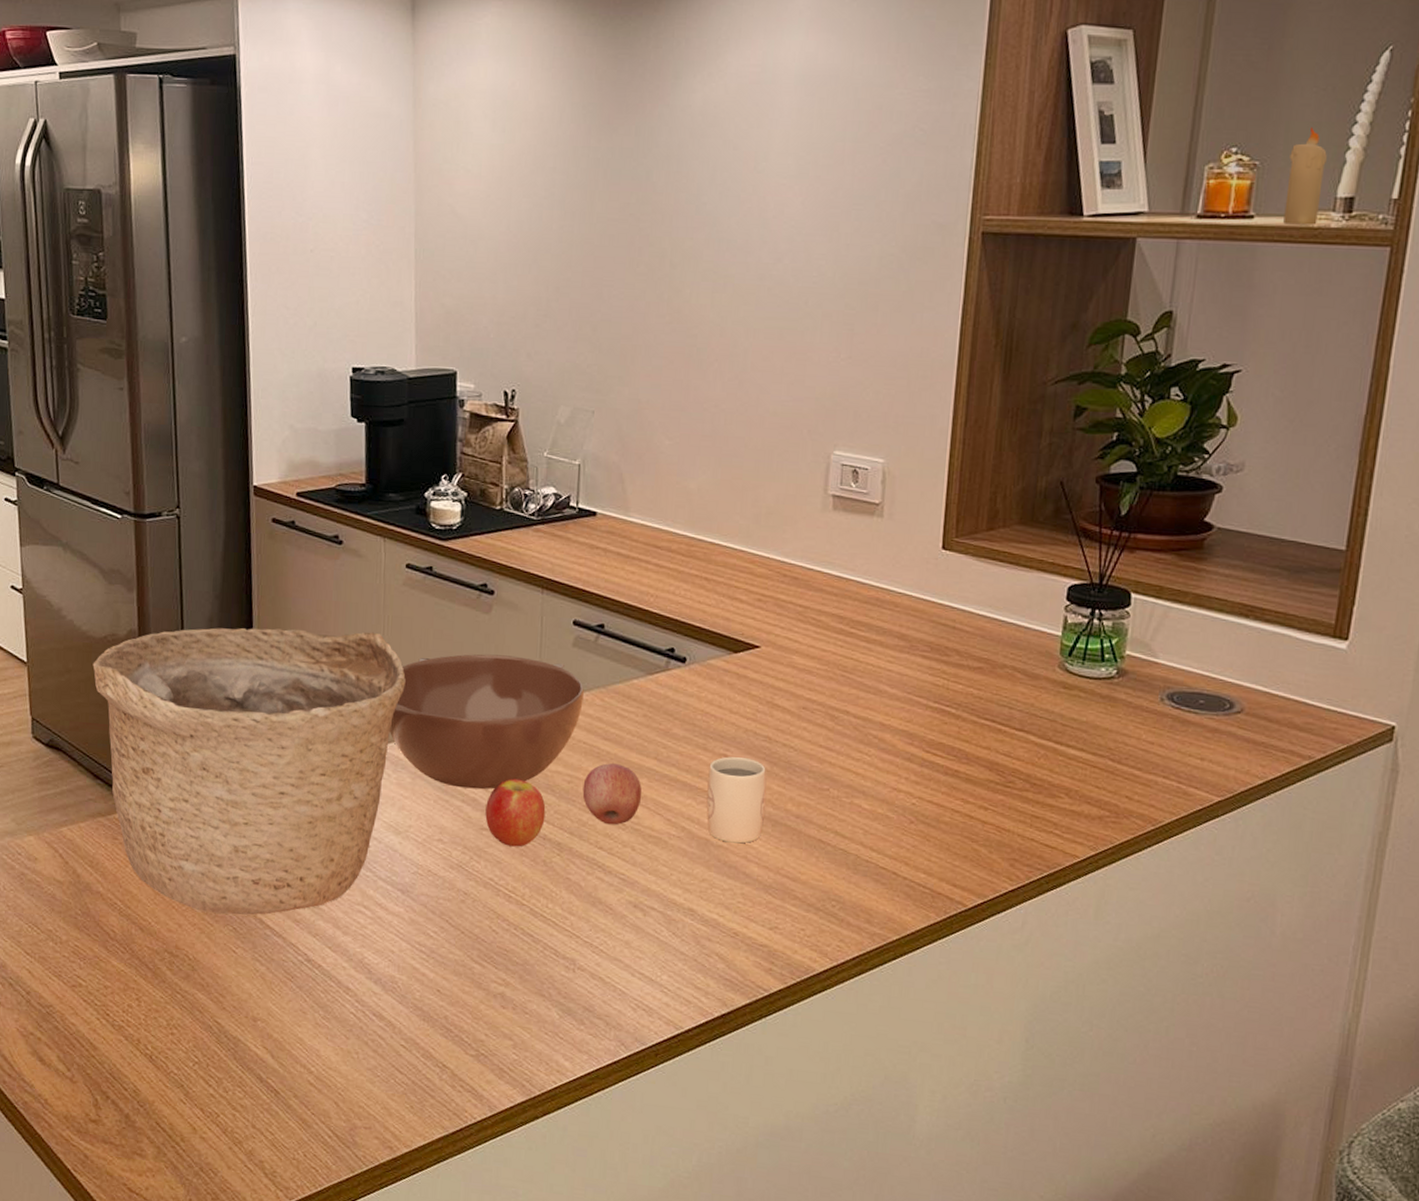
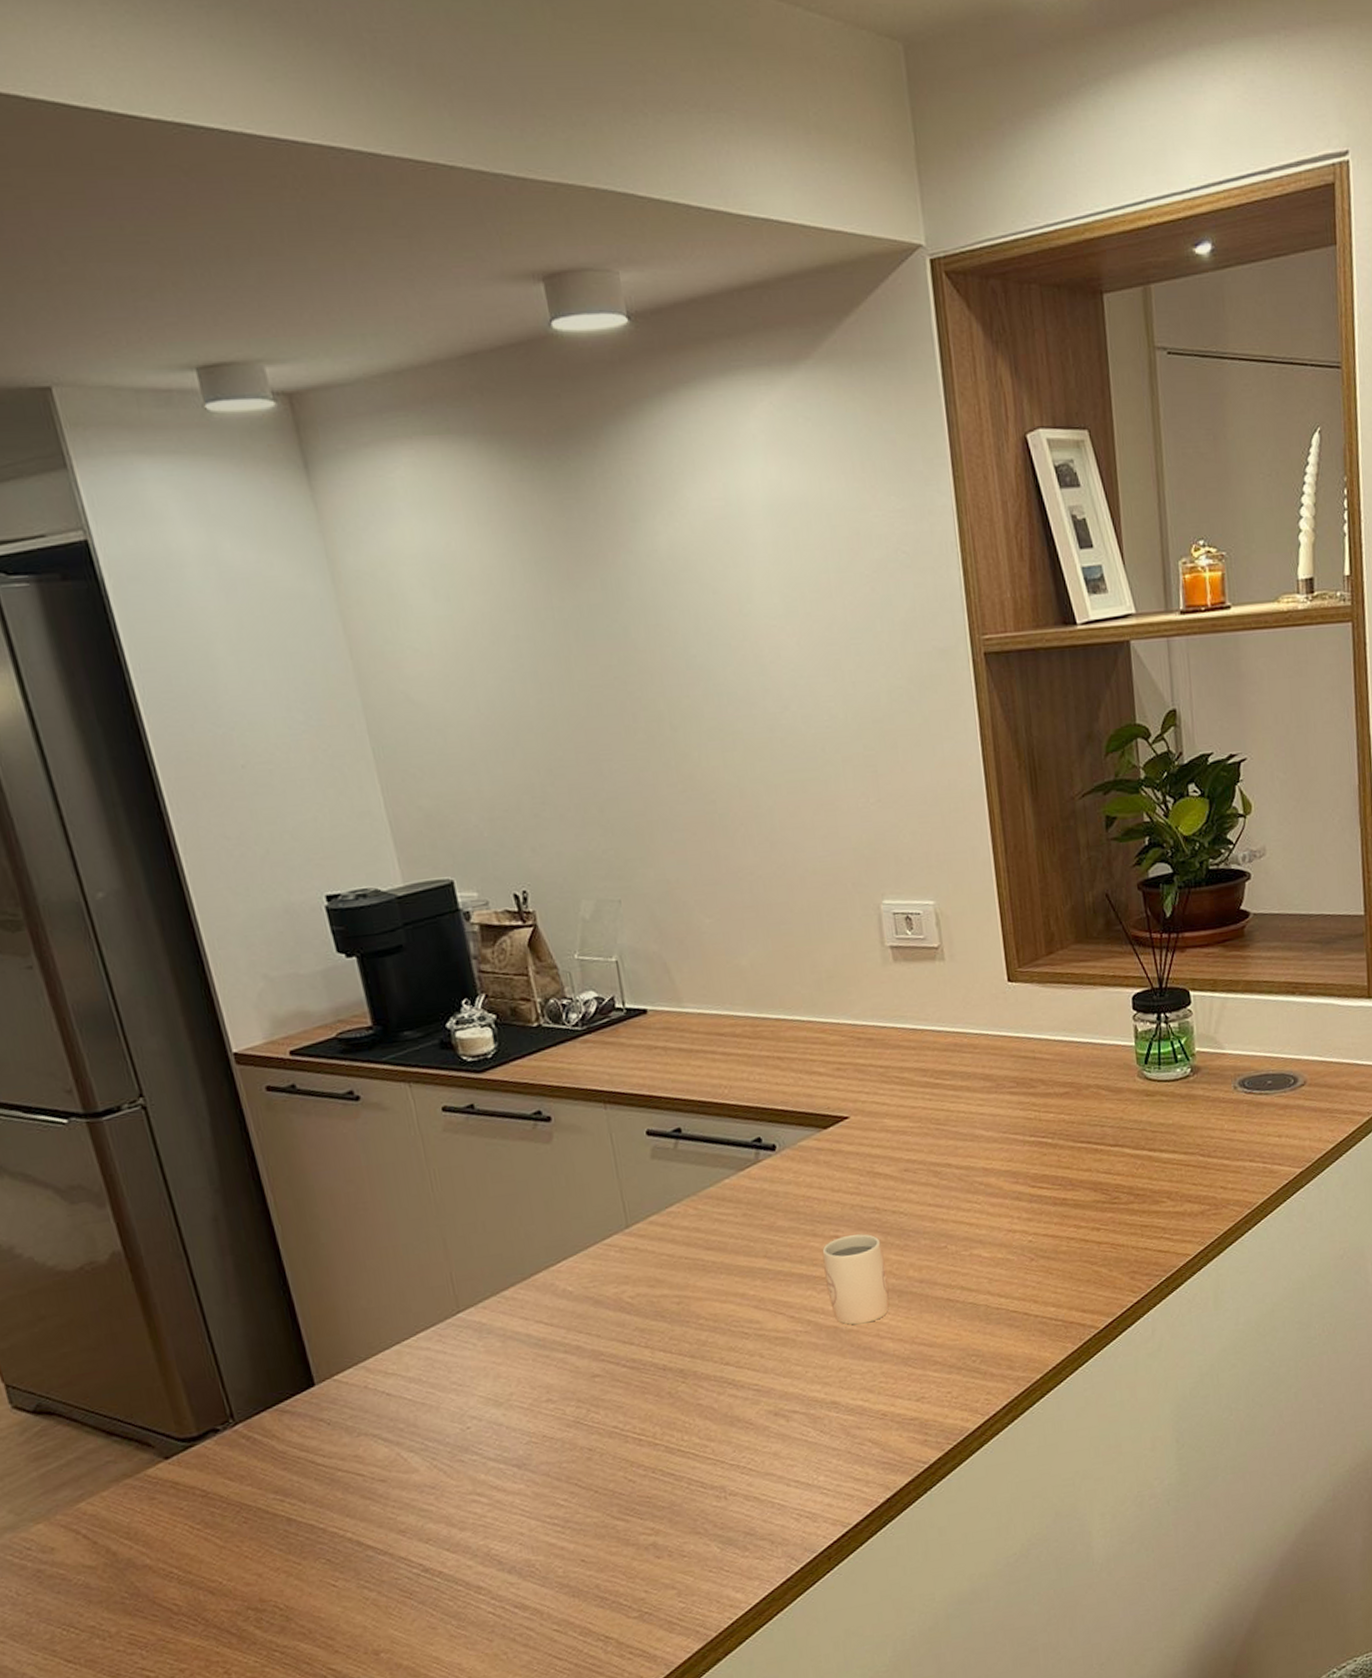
basket: present [92,628,406,916] -> none [72,1191,471,1553]
bowl: present [389,653,584,790] -> none [462,1179,676,1340]
fruit: present [485,778,546,847] -> none [592,1313,661,1388]
fruit: present [582,763,642,825] -> none [694,1271,760,1338]
candle: present [1283,127,1327,225] -> none [1251,513,1286,611]

